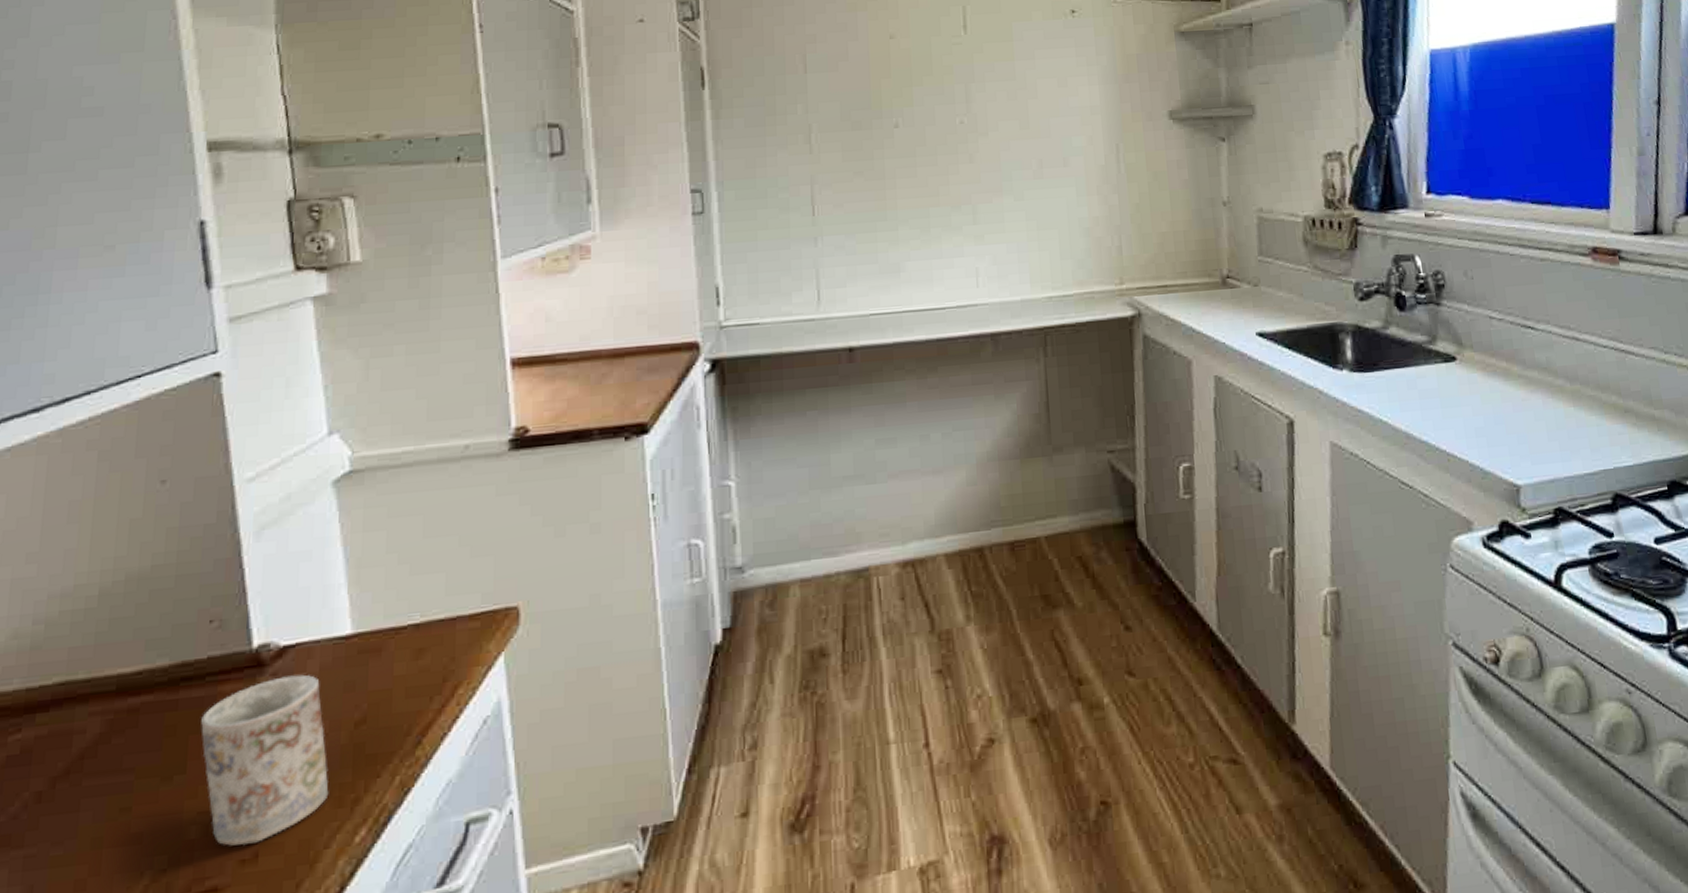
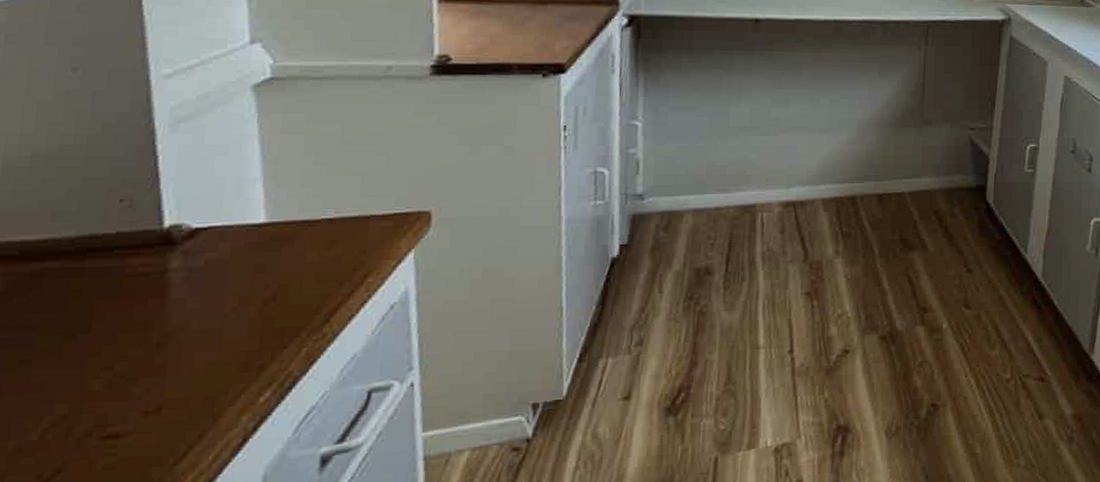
mug: present [201,674,329,846] -> none [107,254,236,399]

